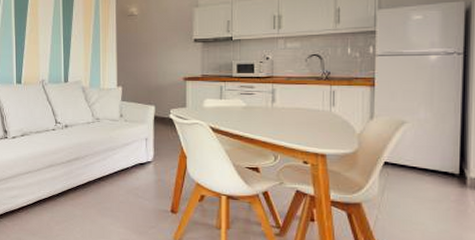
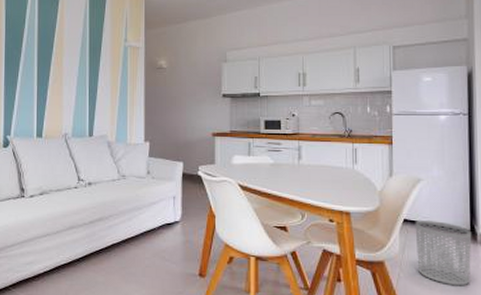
waste bin: none [396,163,461,230] -> present [415,221,472,286]

